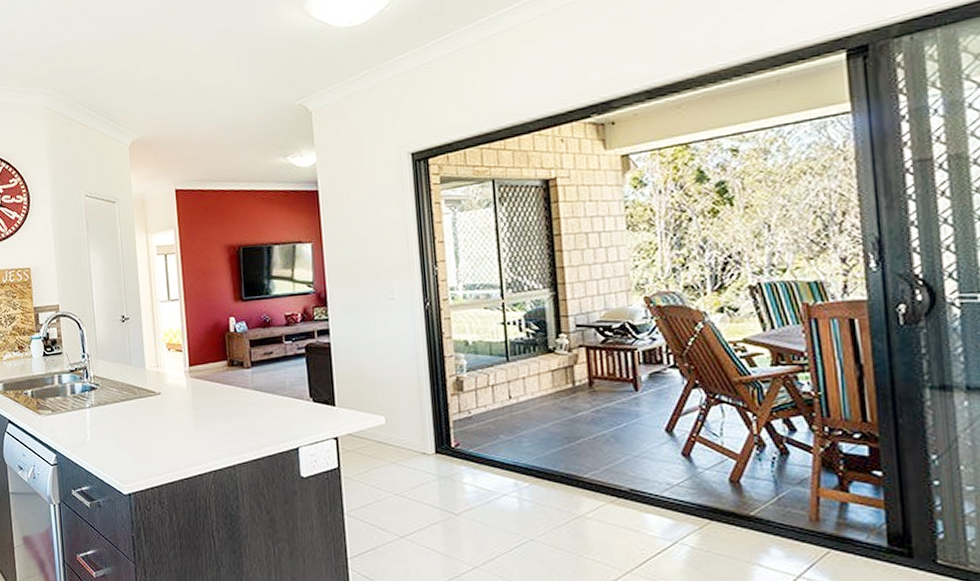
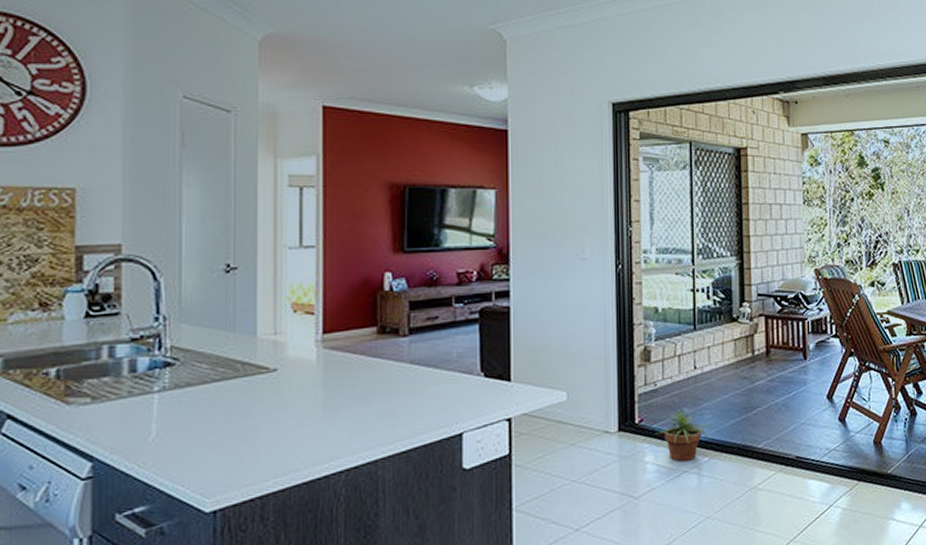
potted plant: none [473,436,528,484] -> present [656,409,709,461]

